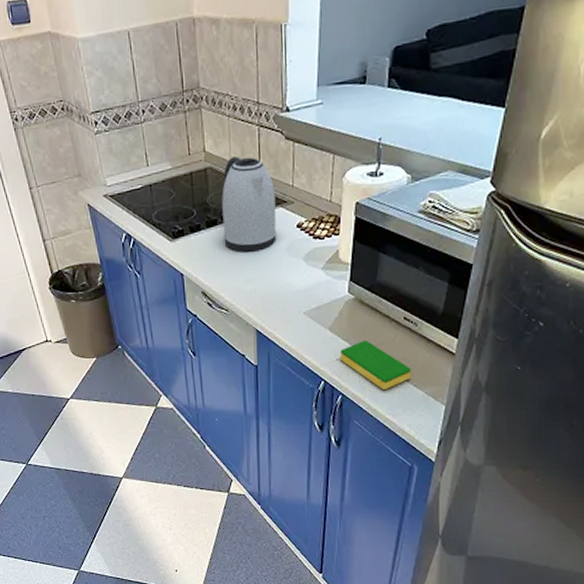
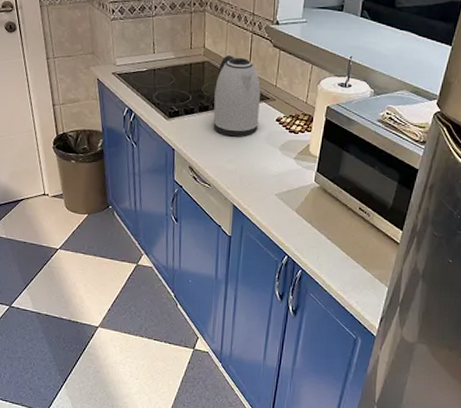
dish sponge: present [339,339,412,389] -> none [302,223,362,268]

